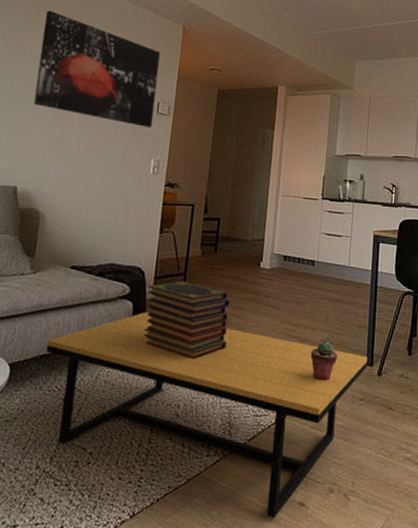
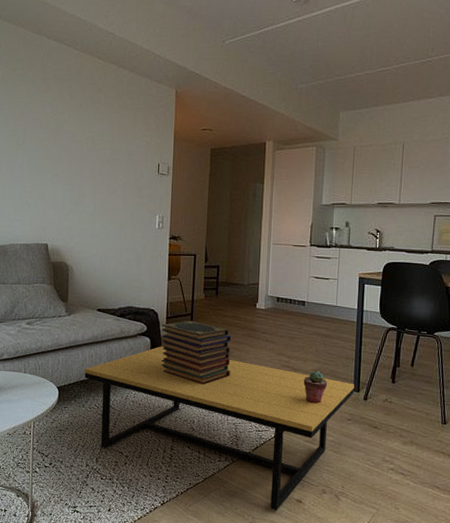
wall art: present [33,10,160,128] -> none [53,85,157,187]

